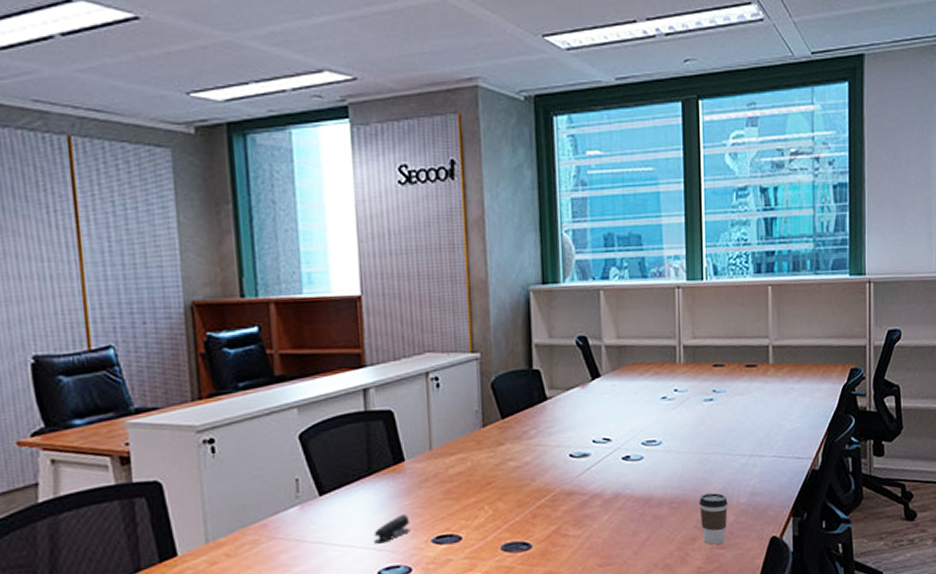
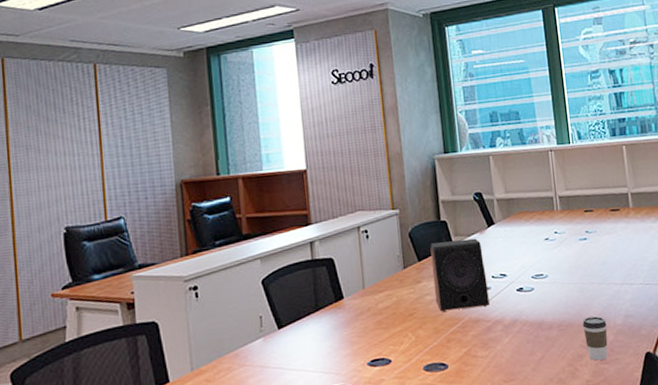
stapler: present [373,514,411,544] -> none [321,342,351,368]
speaker: none [517,393,587,481] -> present [430,238,490,312]

